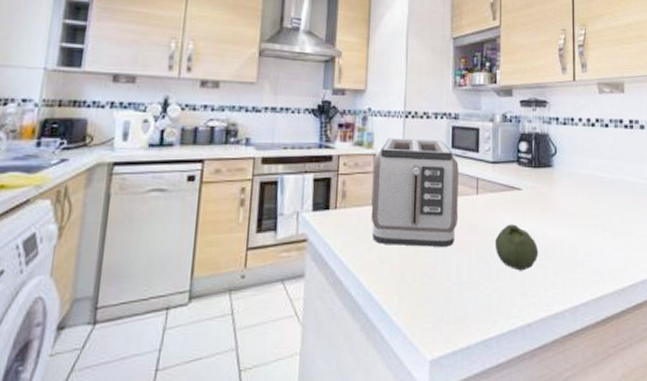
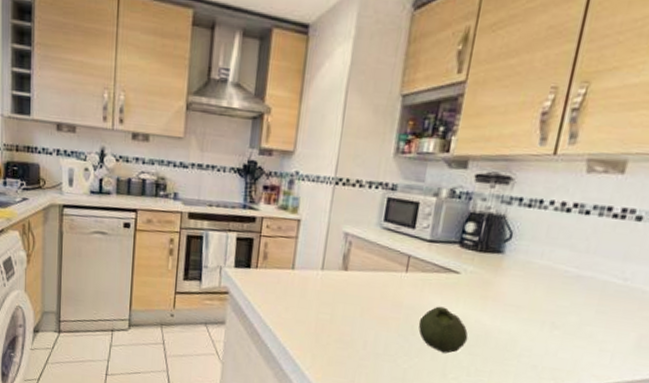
toaster: present [370,138,459,247] -> none [290,204,390,319]

